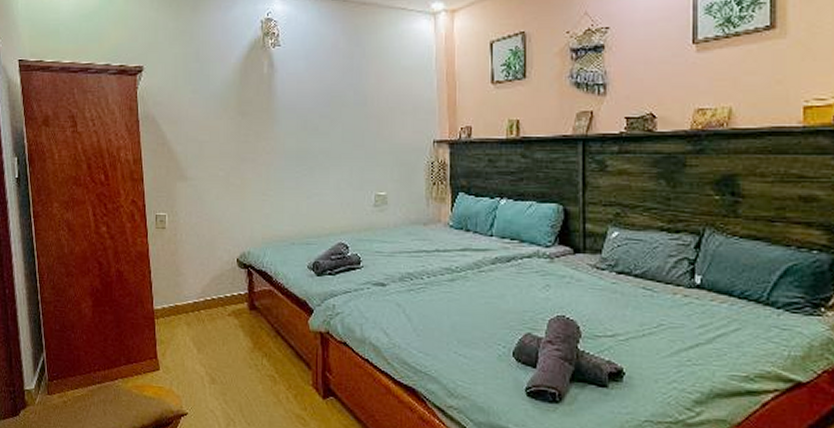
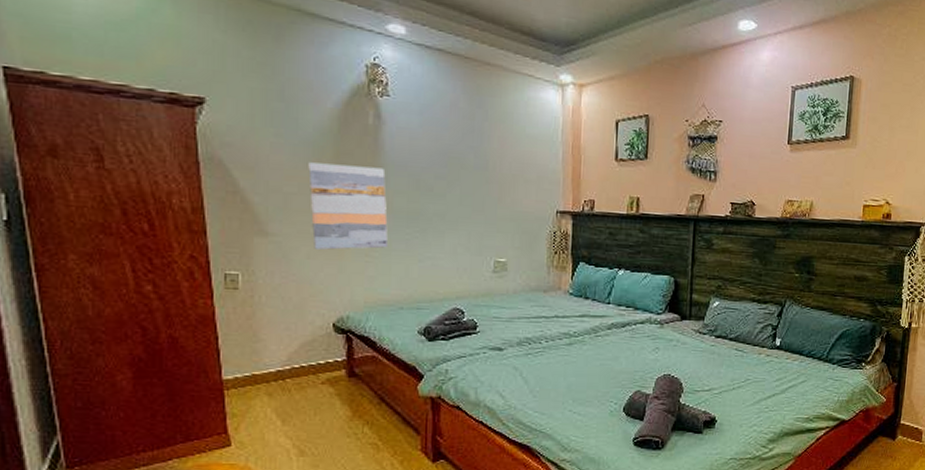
wall art: none [217,112,282,190] -> present [308,162,389,250]

